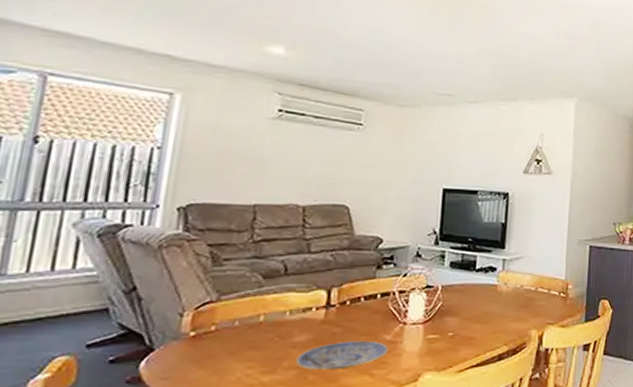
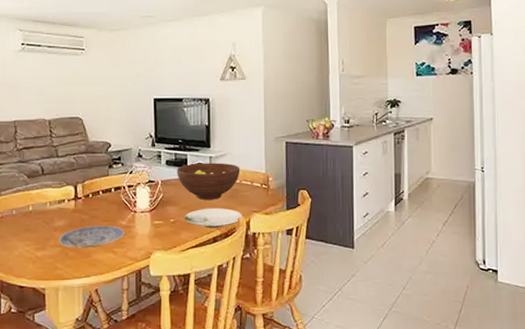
fruit bowl: none [462,266,537,310] -> present [177,163,240,200]
plate: none [465,320,536,343] -> present [184,208,243,228]

